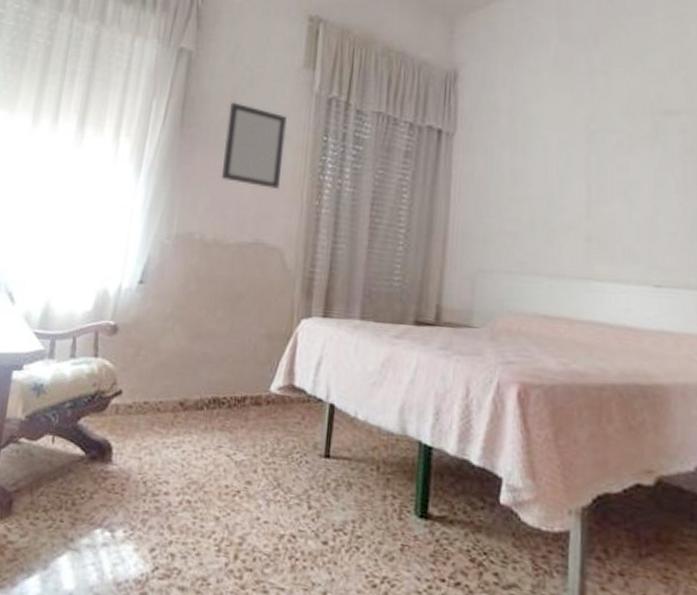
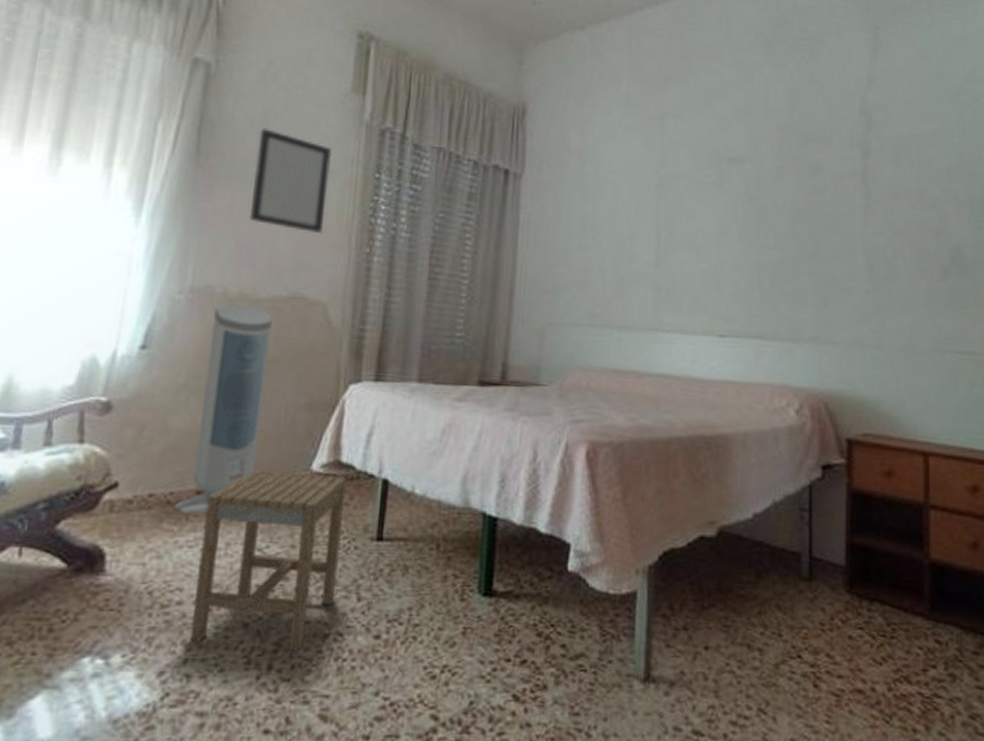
air purifier: none [162,248,239,422] -> present [173,304,272,515]
stool: none [174,387,299,547] -> present [189,469,347,651]

